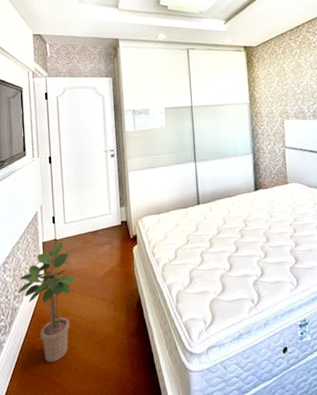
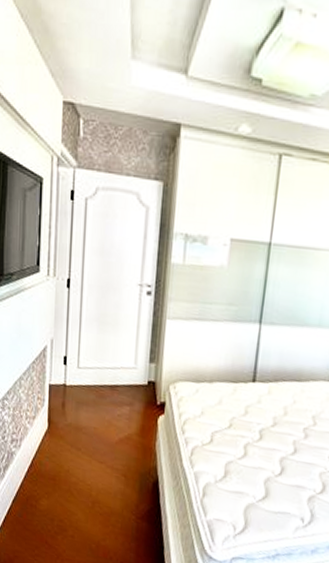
potted plant: present [17,242,74,363] -> none [15,388,82,522]

